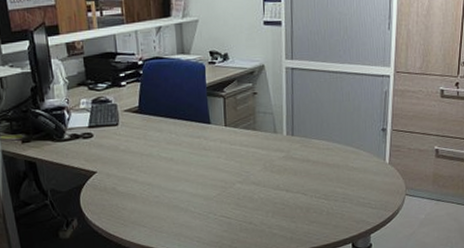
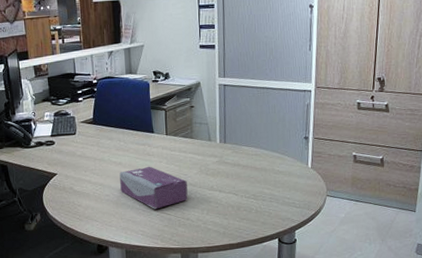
tissue box: none [171,162,250,212] -> present [119,166,188,209]

